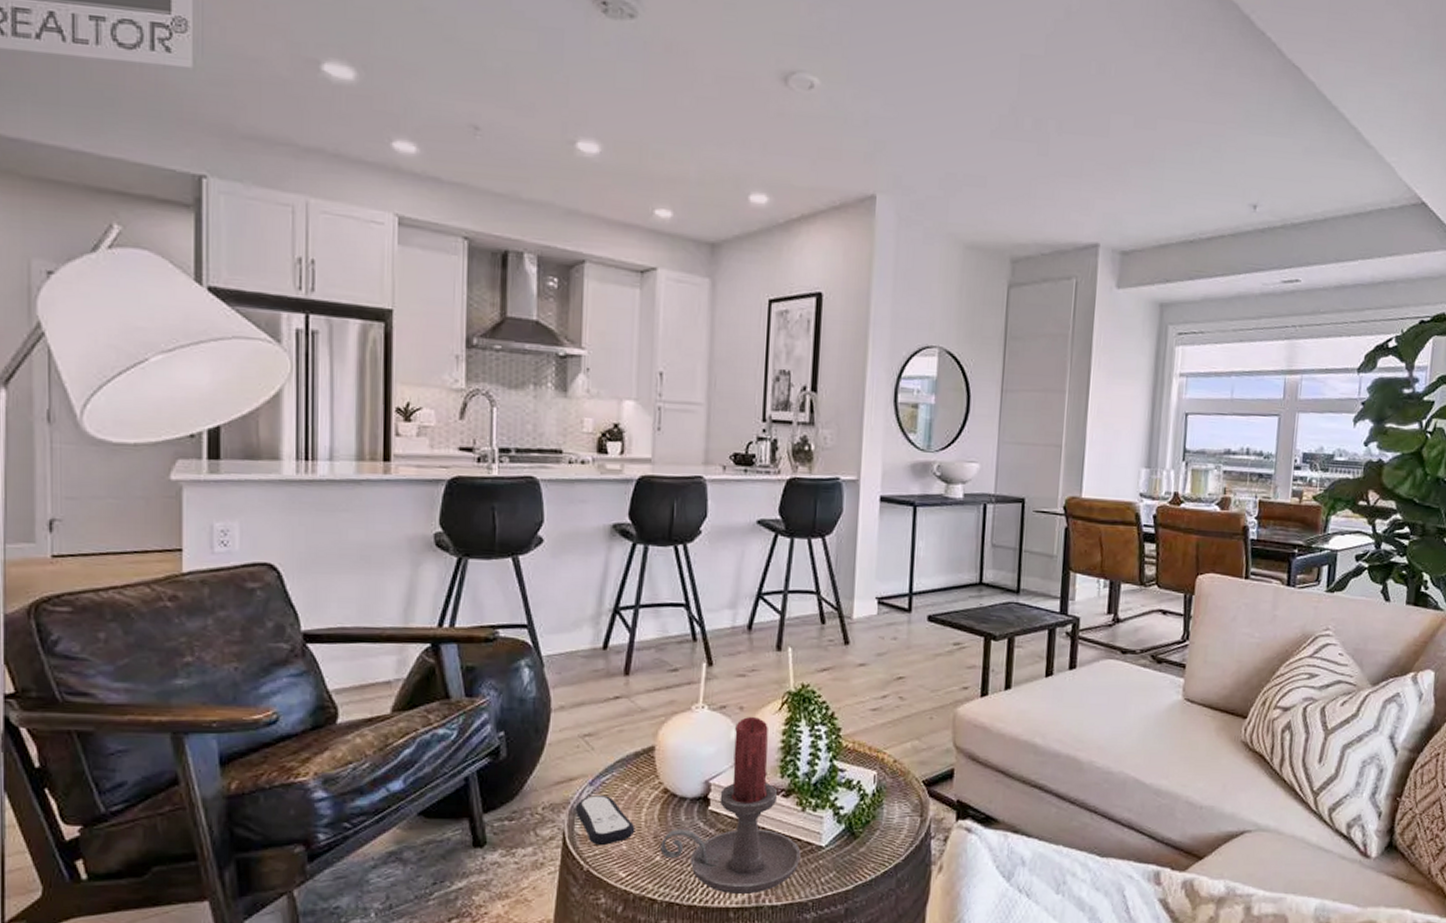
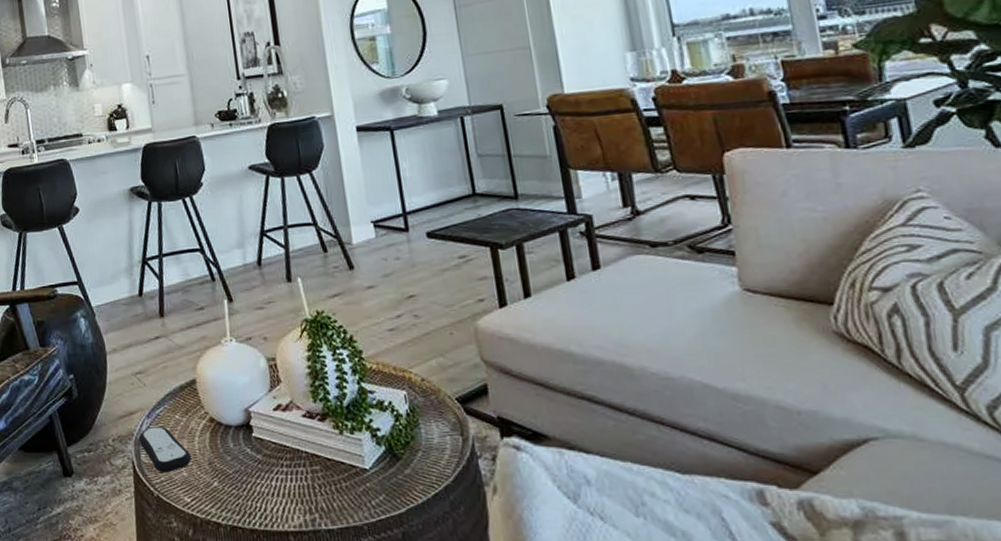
candle holder: present [660,717,801,895] -> none [215,346,348,519]

